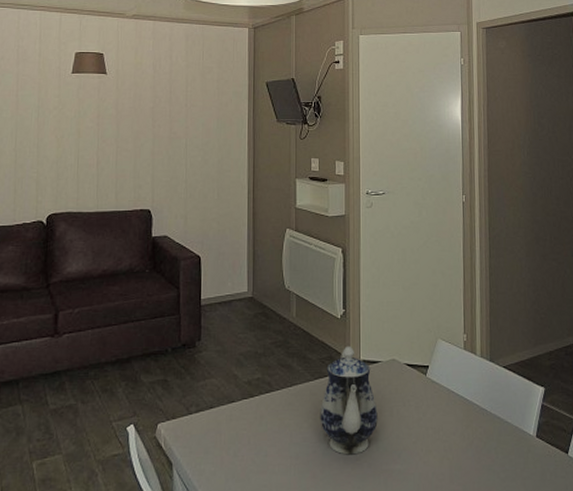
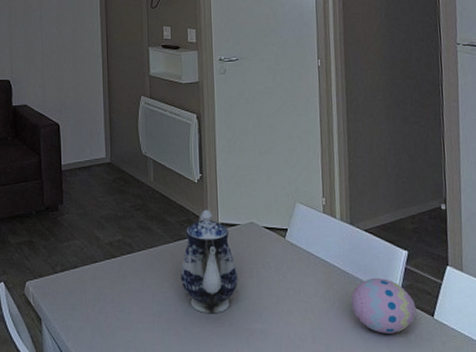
decorative egg: none [489,415,552,472] -> present [351,278,417,334]

